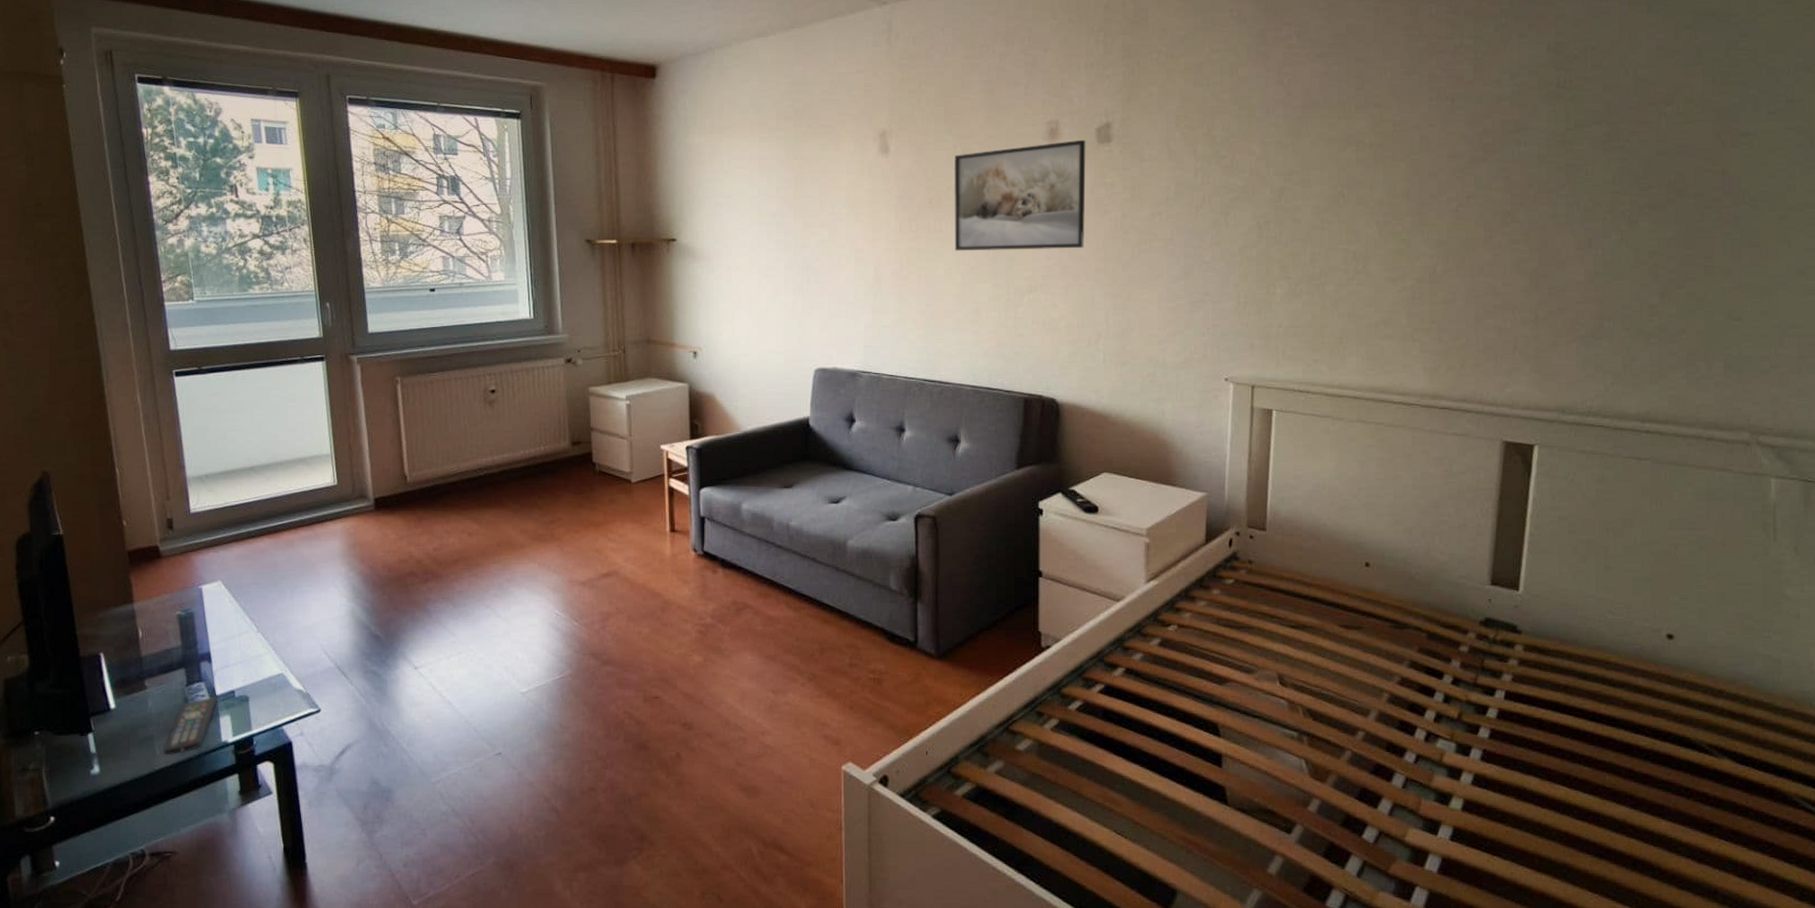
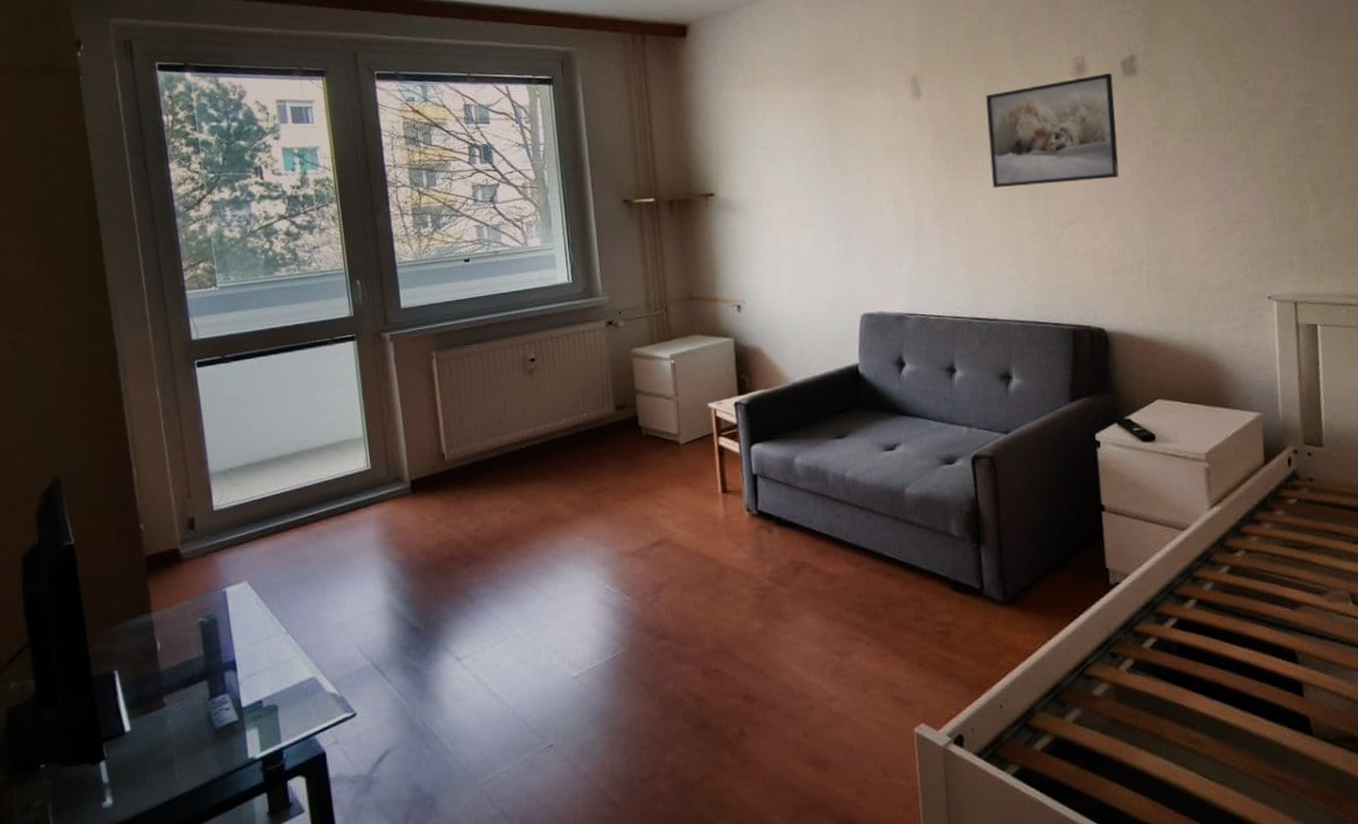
remote control: present [164,696,217,756] -> none [184,708,243,779]

